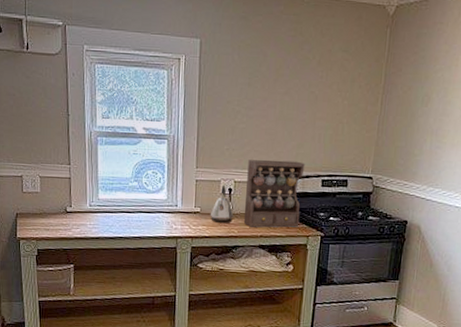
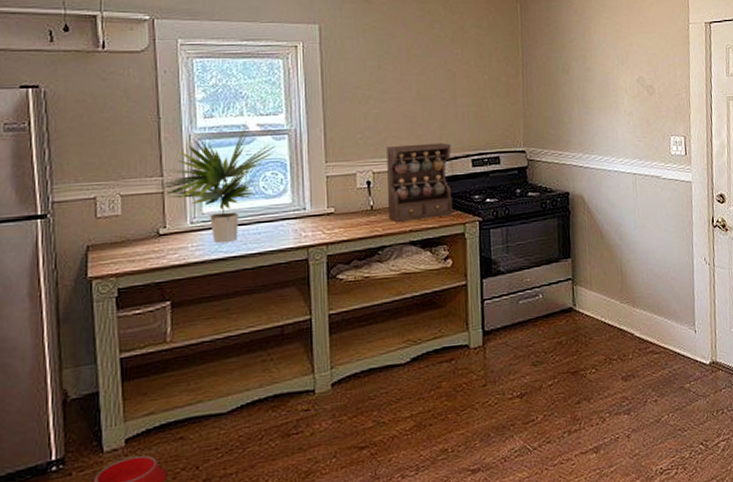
plant: none [64,124,157,226] -> present [155,121,276,244]
kettle: present [210,185,234,224] -> none [347,178,376,224]

